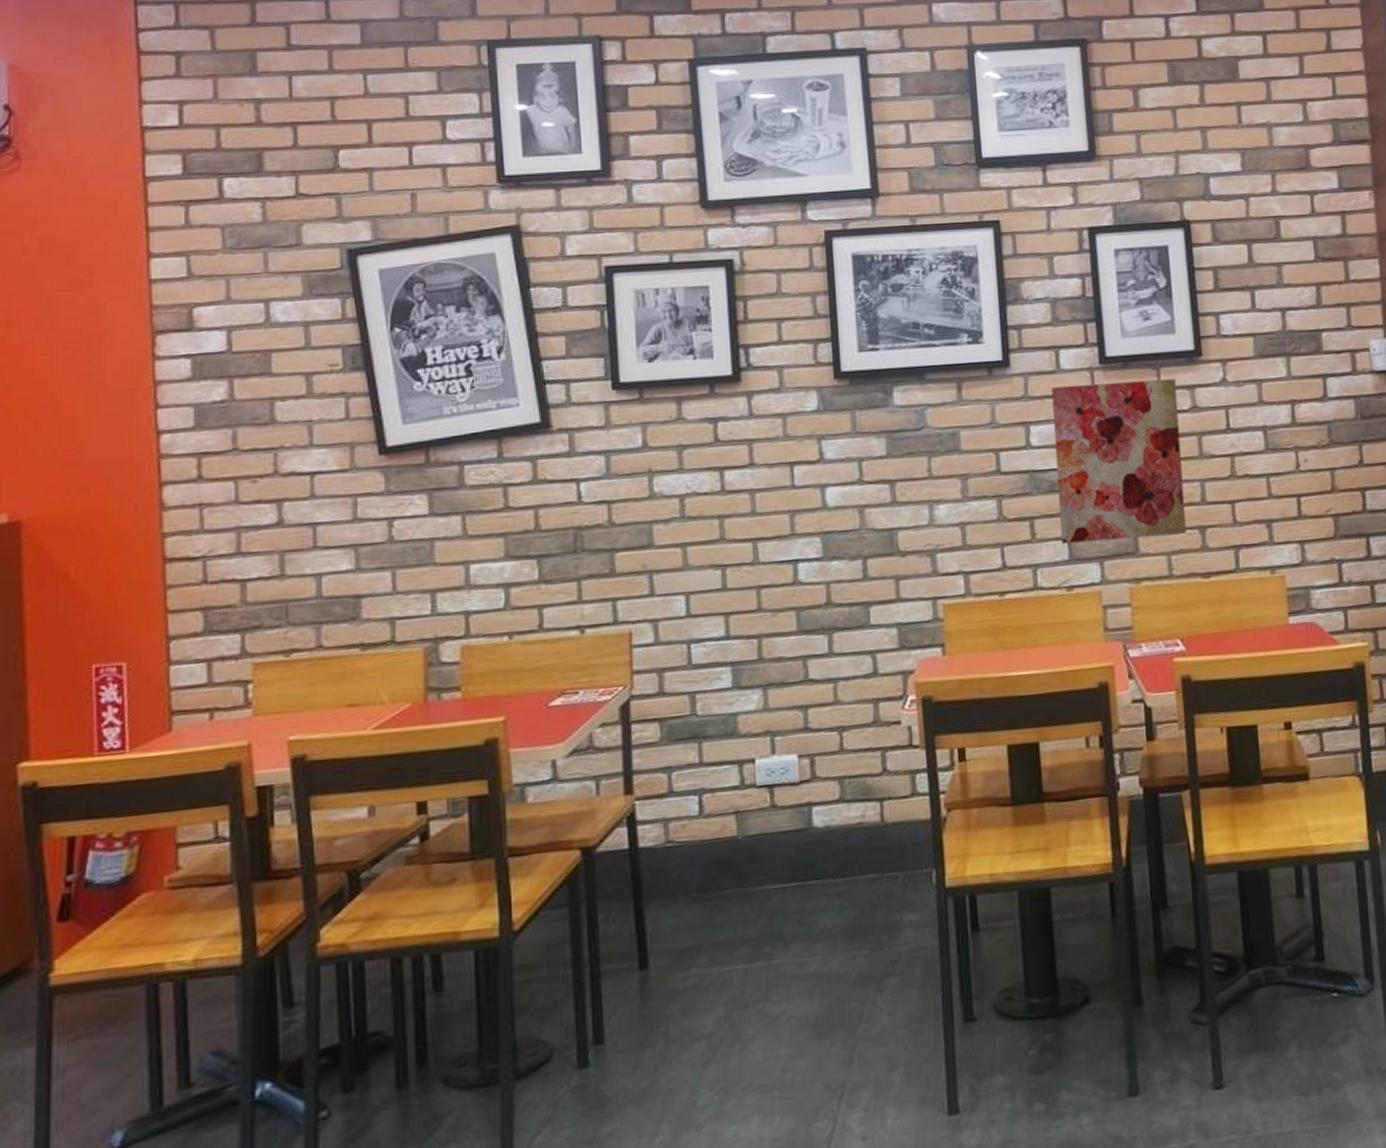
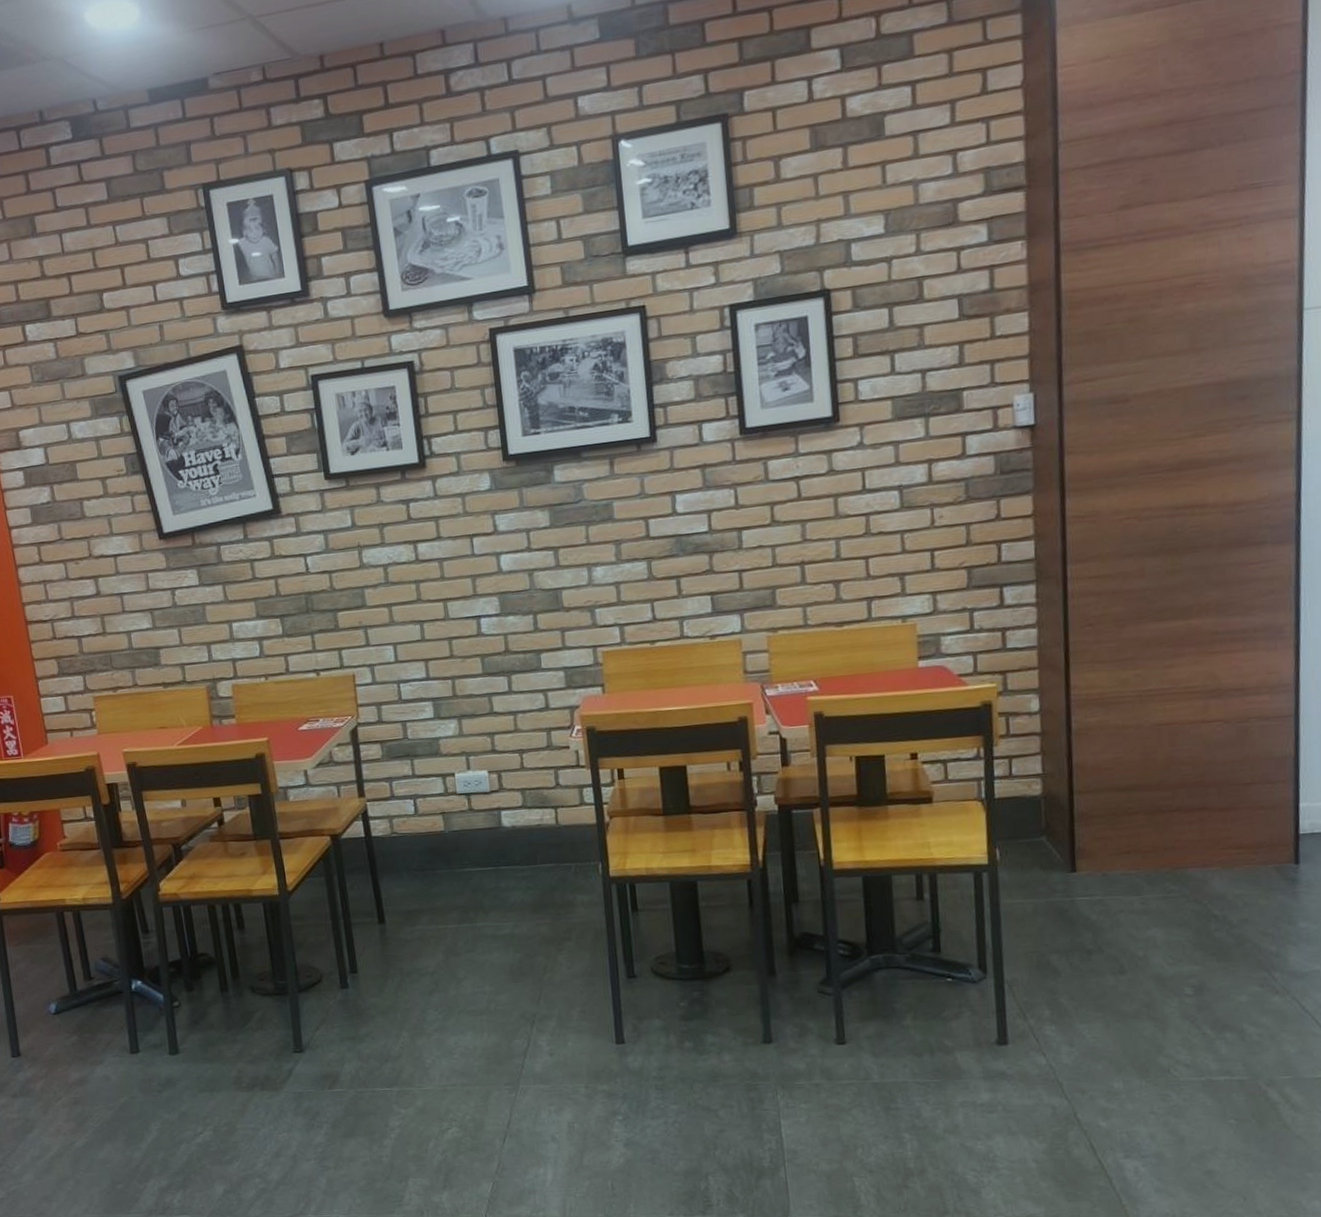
wall art: present [1051,378,1187,544] -> none [695,445,821,599]

